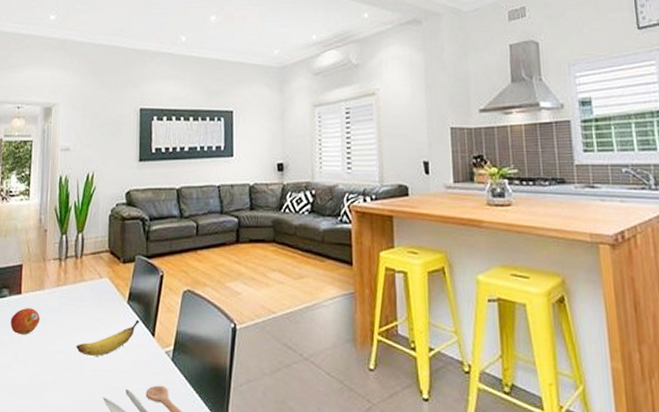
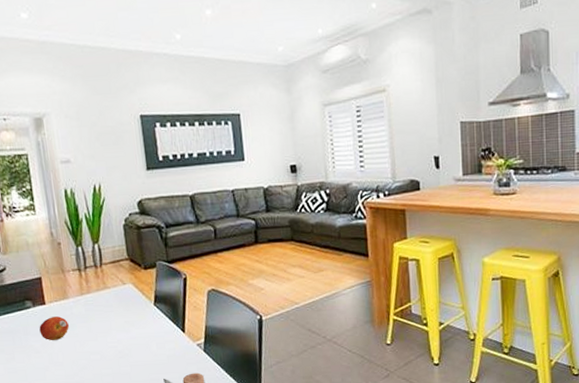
banana: present [76,319,140,356] -> none [109,318,169,354]

